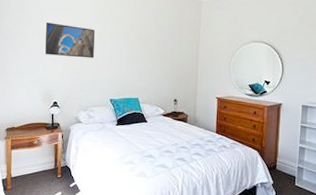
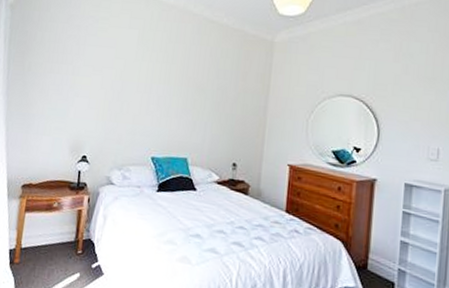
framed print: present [44,22,95,58] -> none [78,59,140,105]

